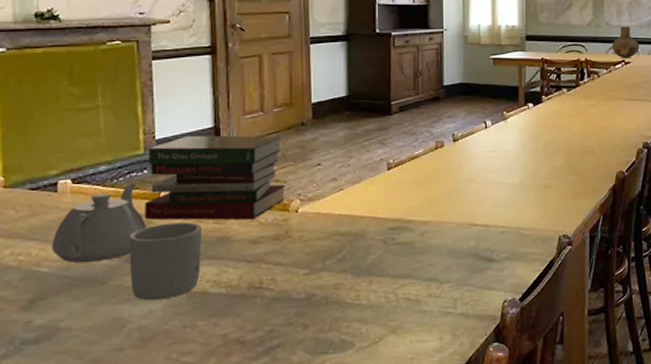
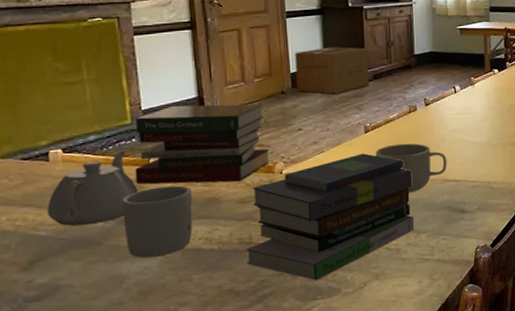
books: none [255,192,437,332] -> present [246,153,415,280]
box: none [317,76,394,127] -> present [295,47,369,95]
cup: none [397,182,475,237] -> present [375,143,447,192]

